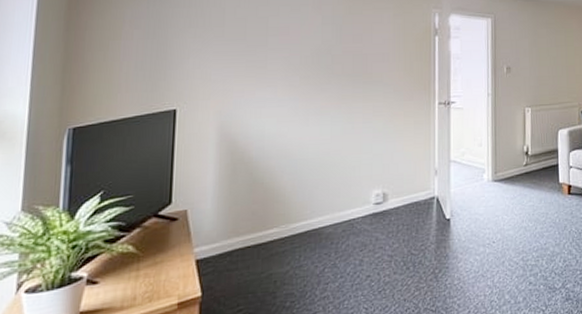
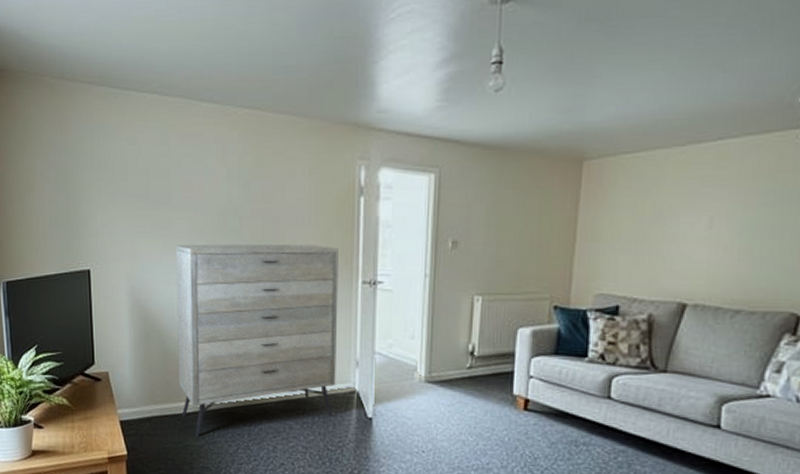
dresser: none [266,75,419,264] -> present [175,244,338,438]

